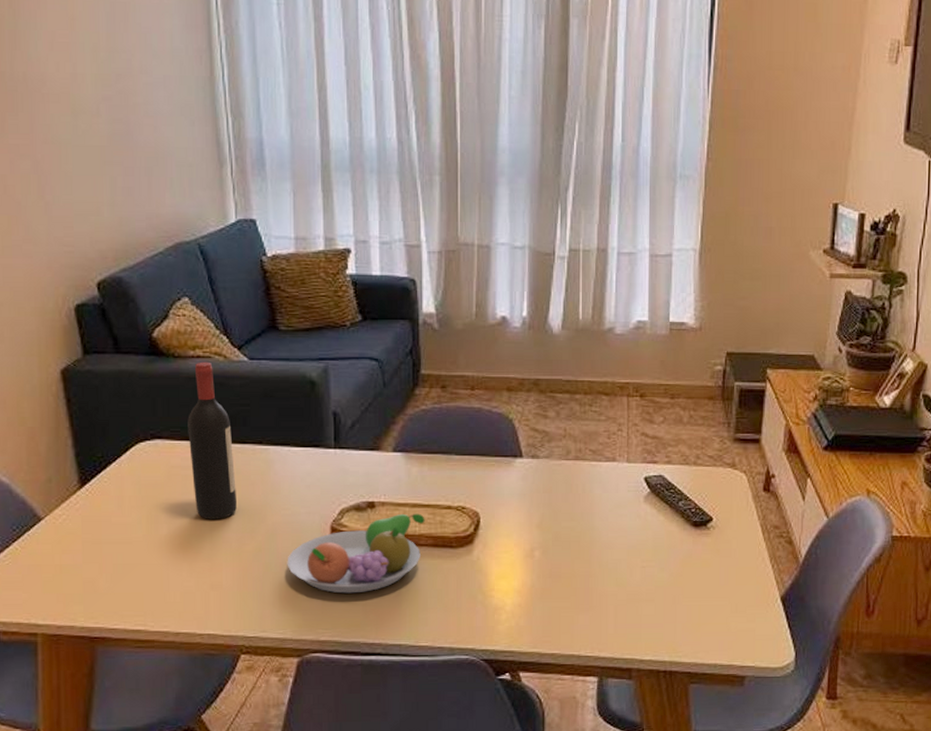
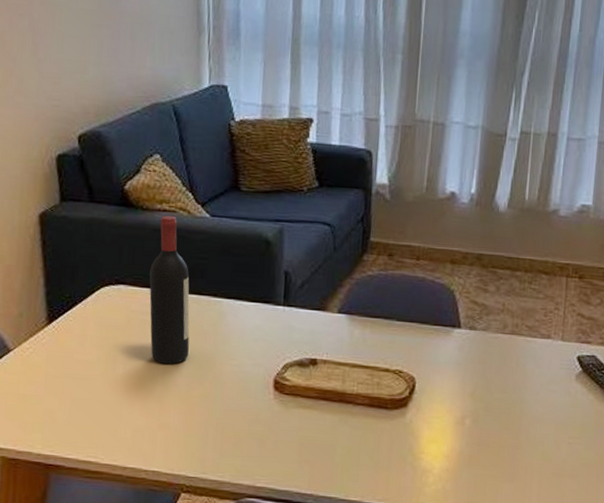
fruit bowl: present [287,513,425,594] -> none [230,372,364,445]

